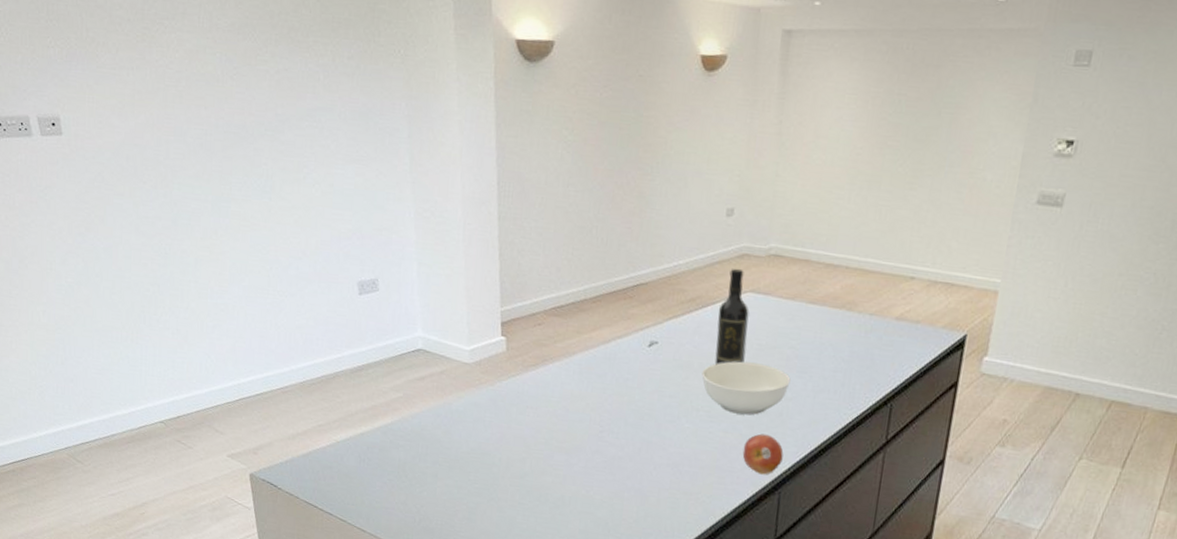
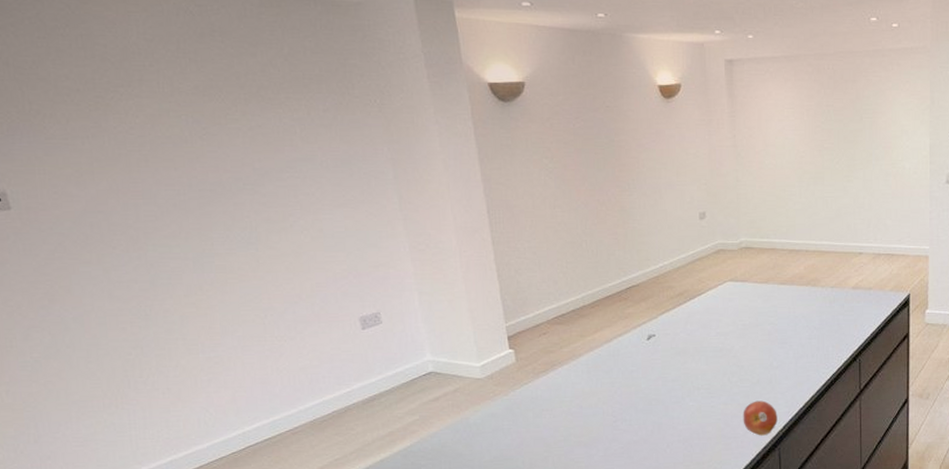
bowl: present [702,361,791,415] -> none [698,341,774,387]
wine bottle: present [714,268,750,365] -> none [704,262,733,348]

